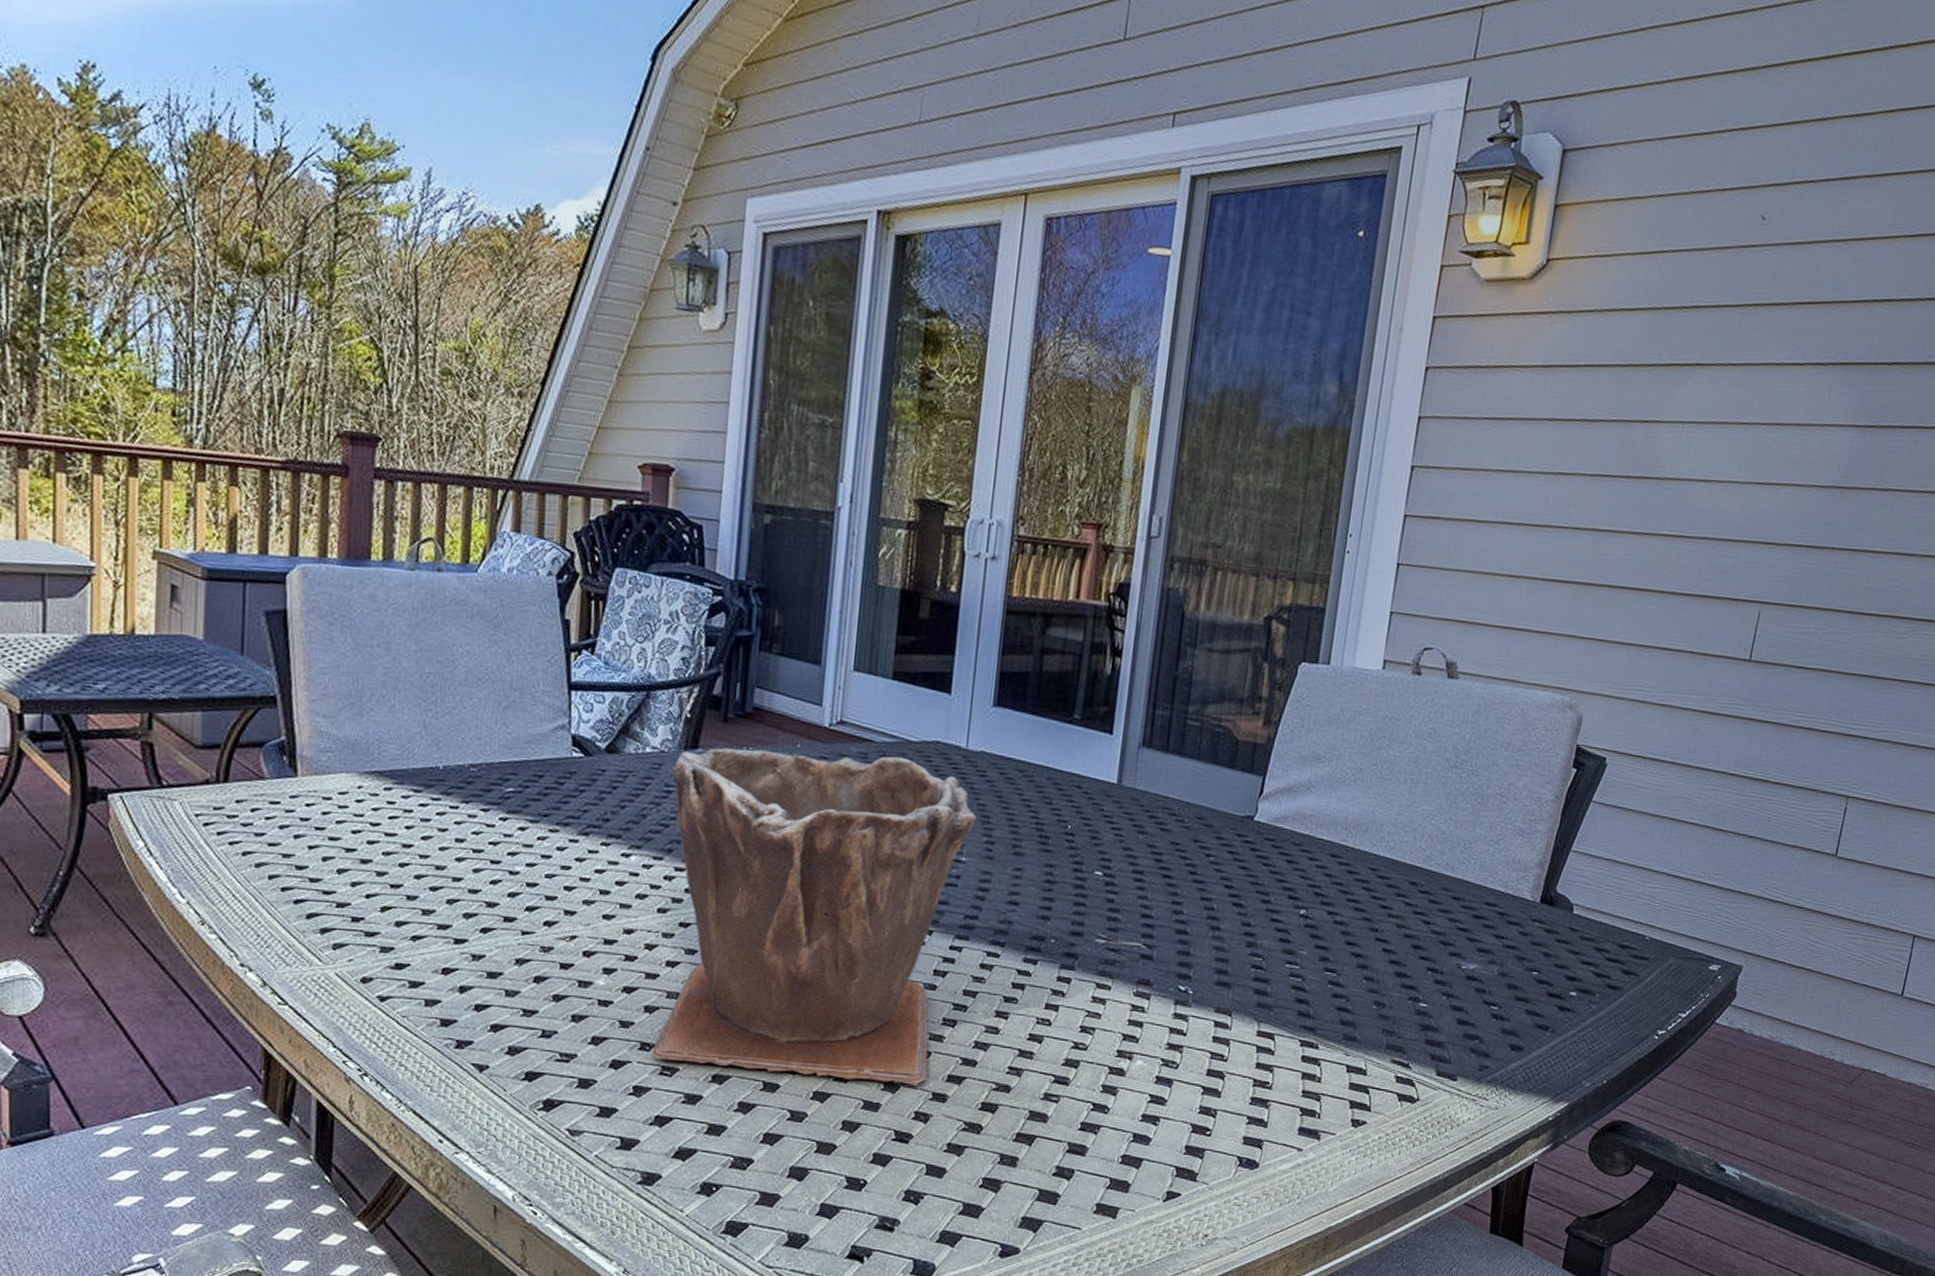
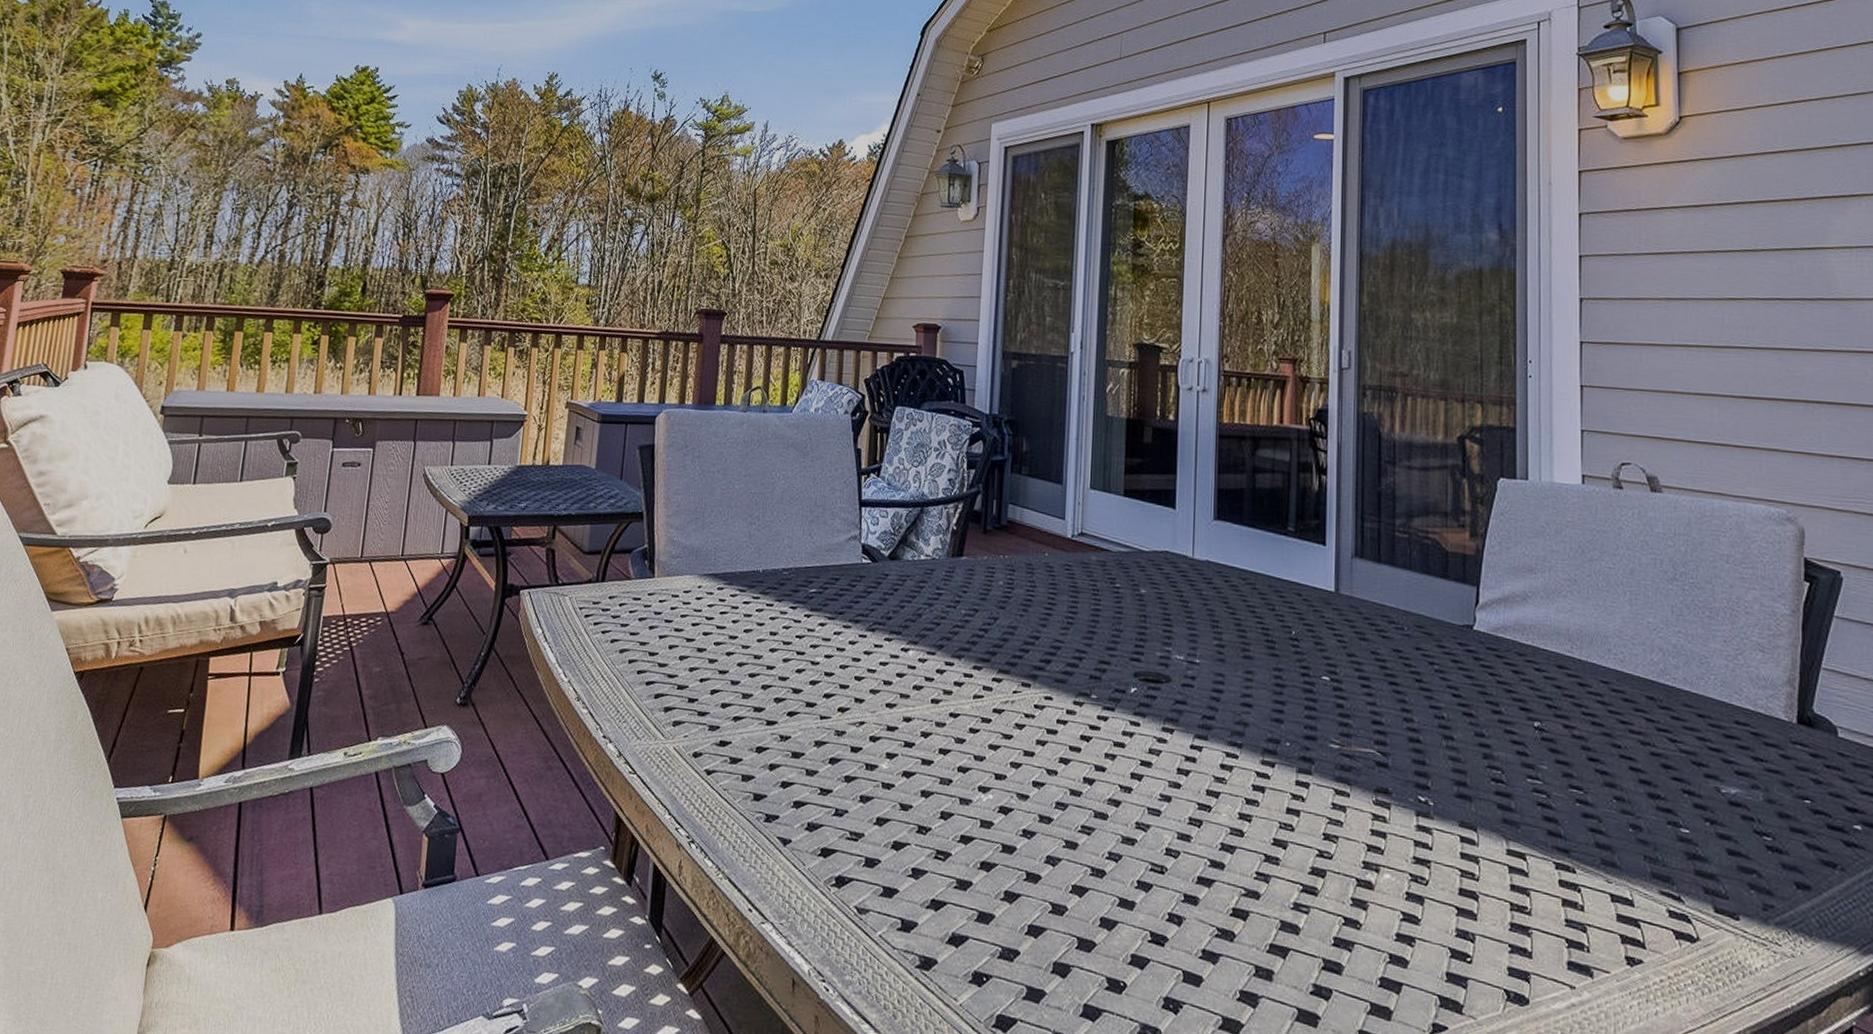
plant pot: present [651,748,977,1086] -> none [927,556,1207,886]

